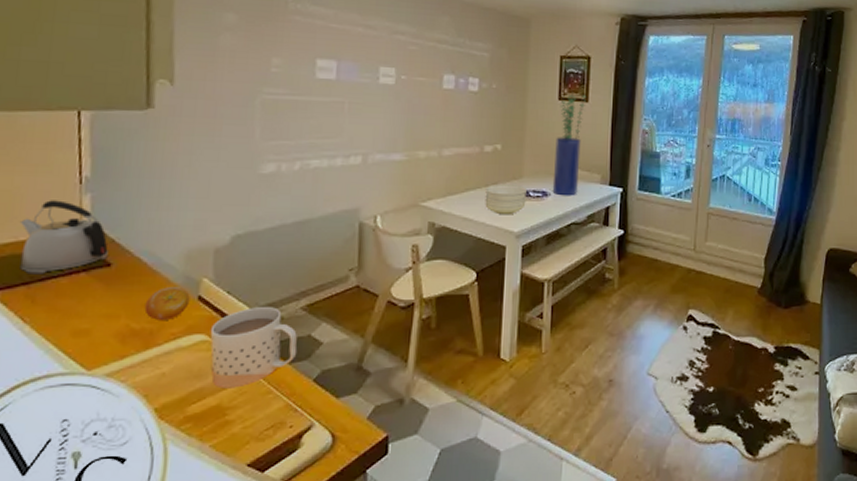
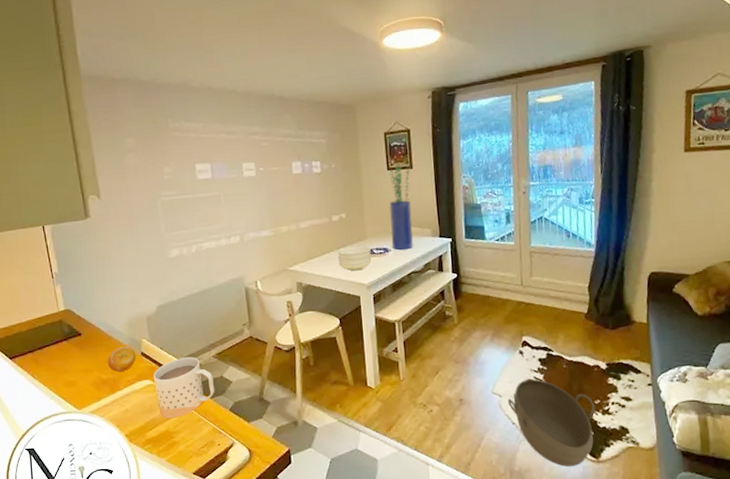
kettle: present [19,200,108,275] -> none [20,291,78,345]
basket: none [663,360,758,465] -> present [507,379,595,467]

